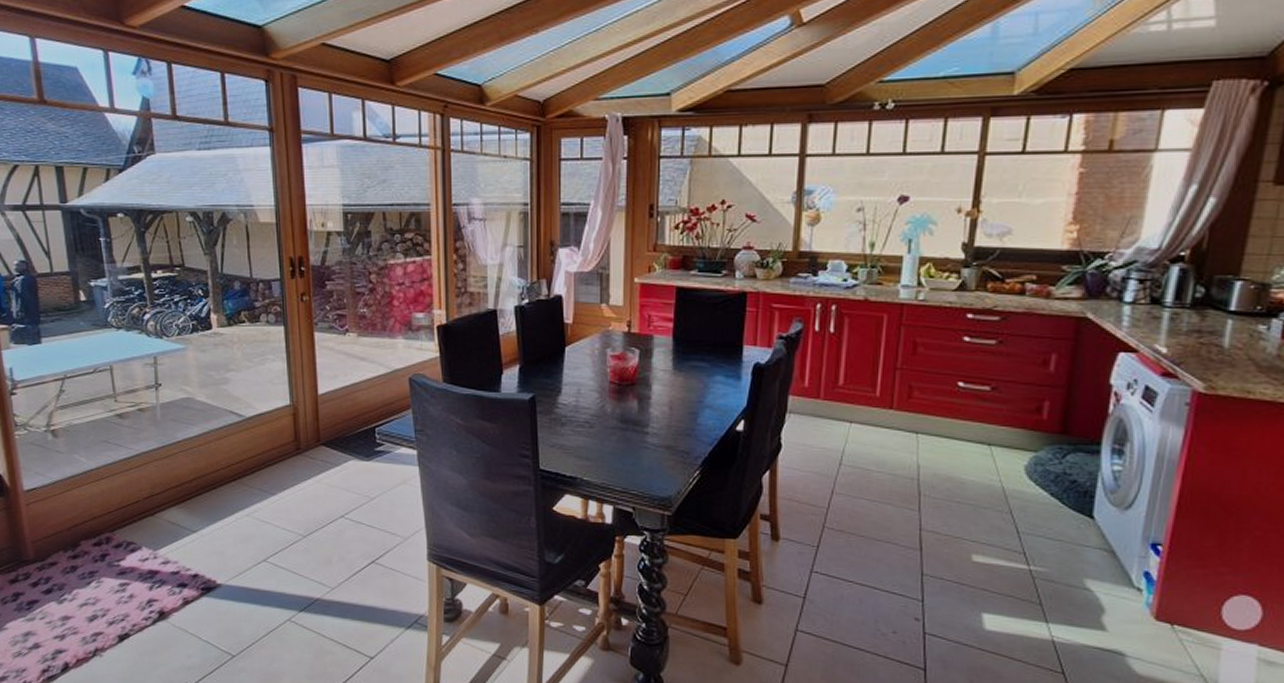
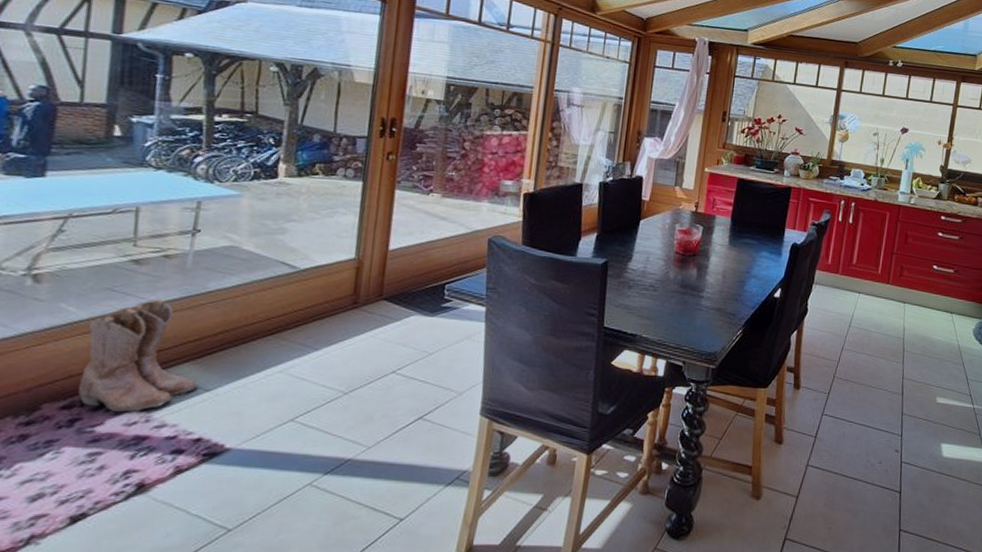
boots: none [98,449,187,550] -> present [78,298,199,413]

